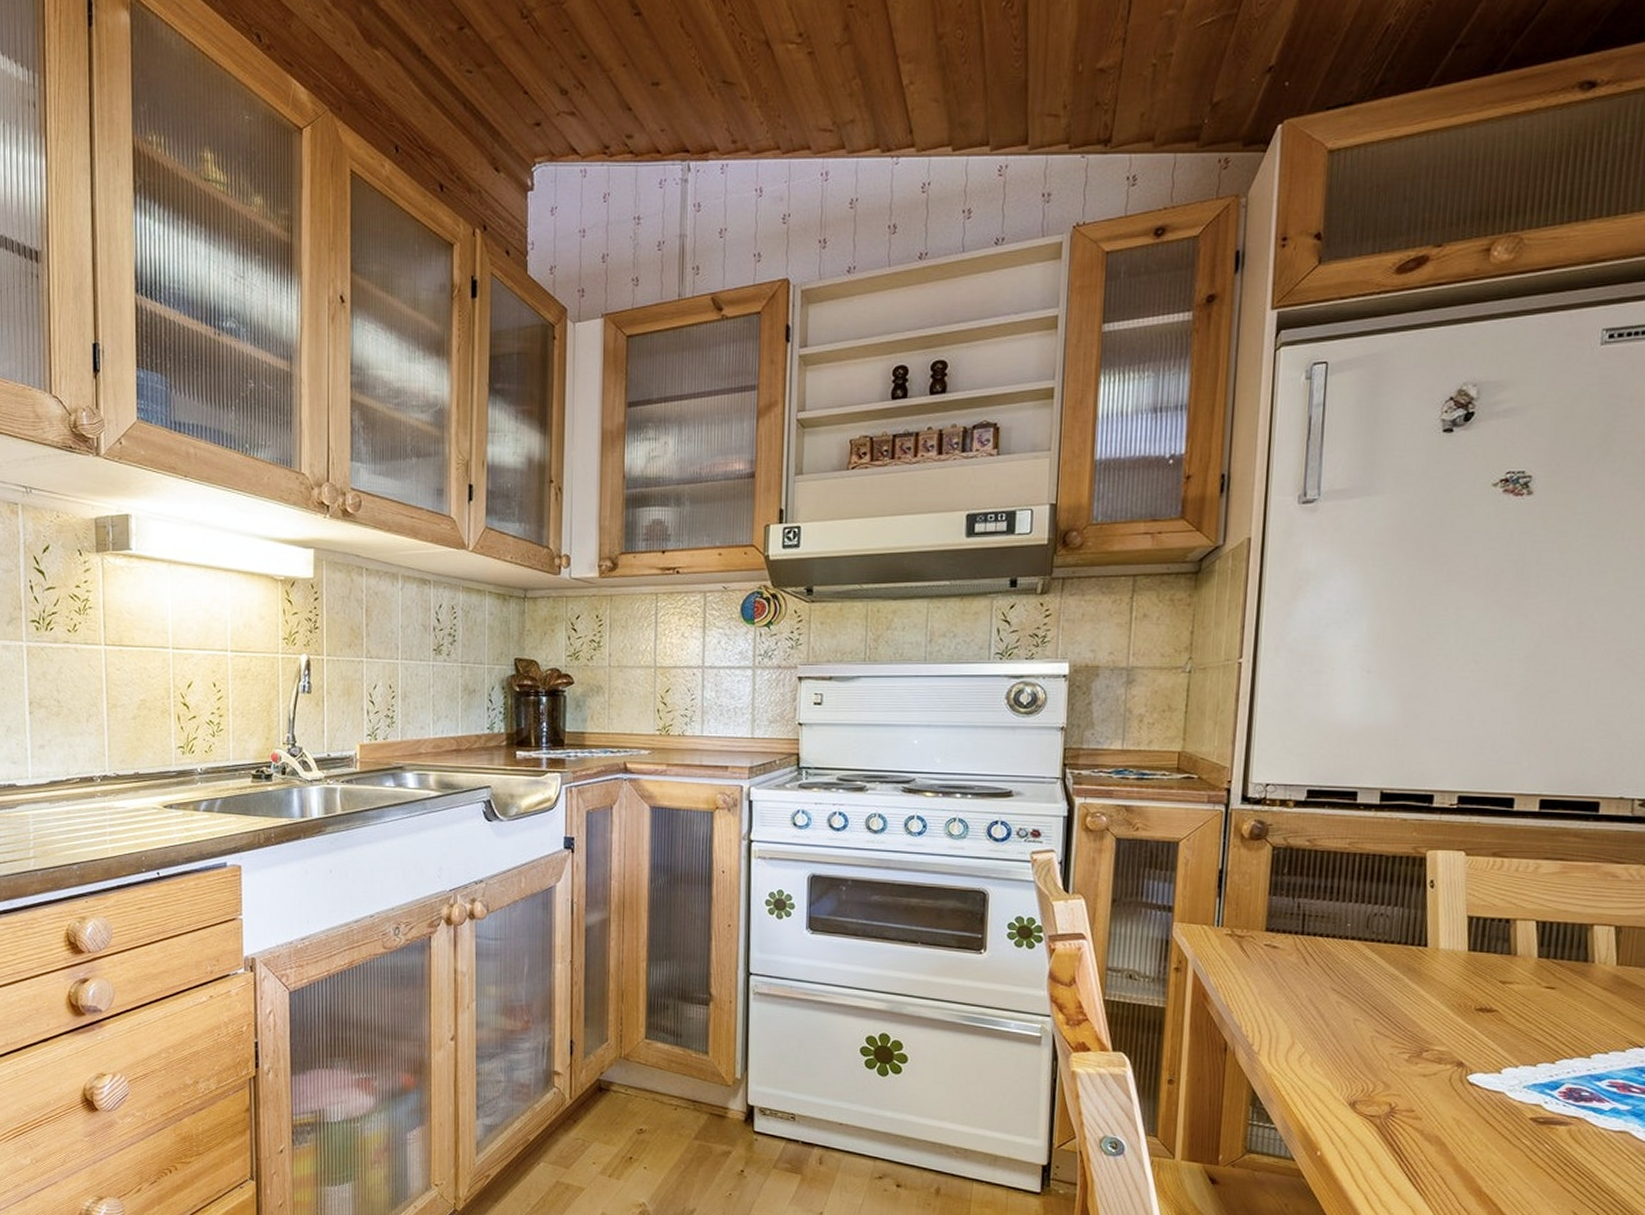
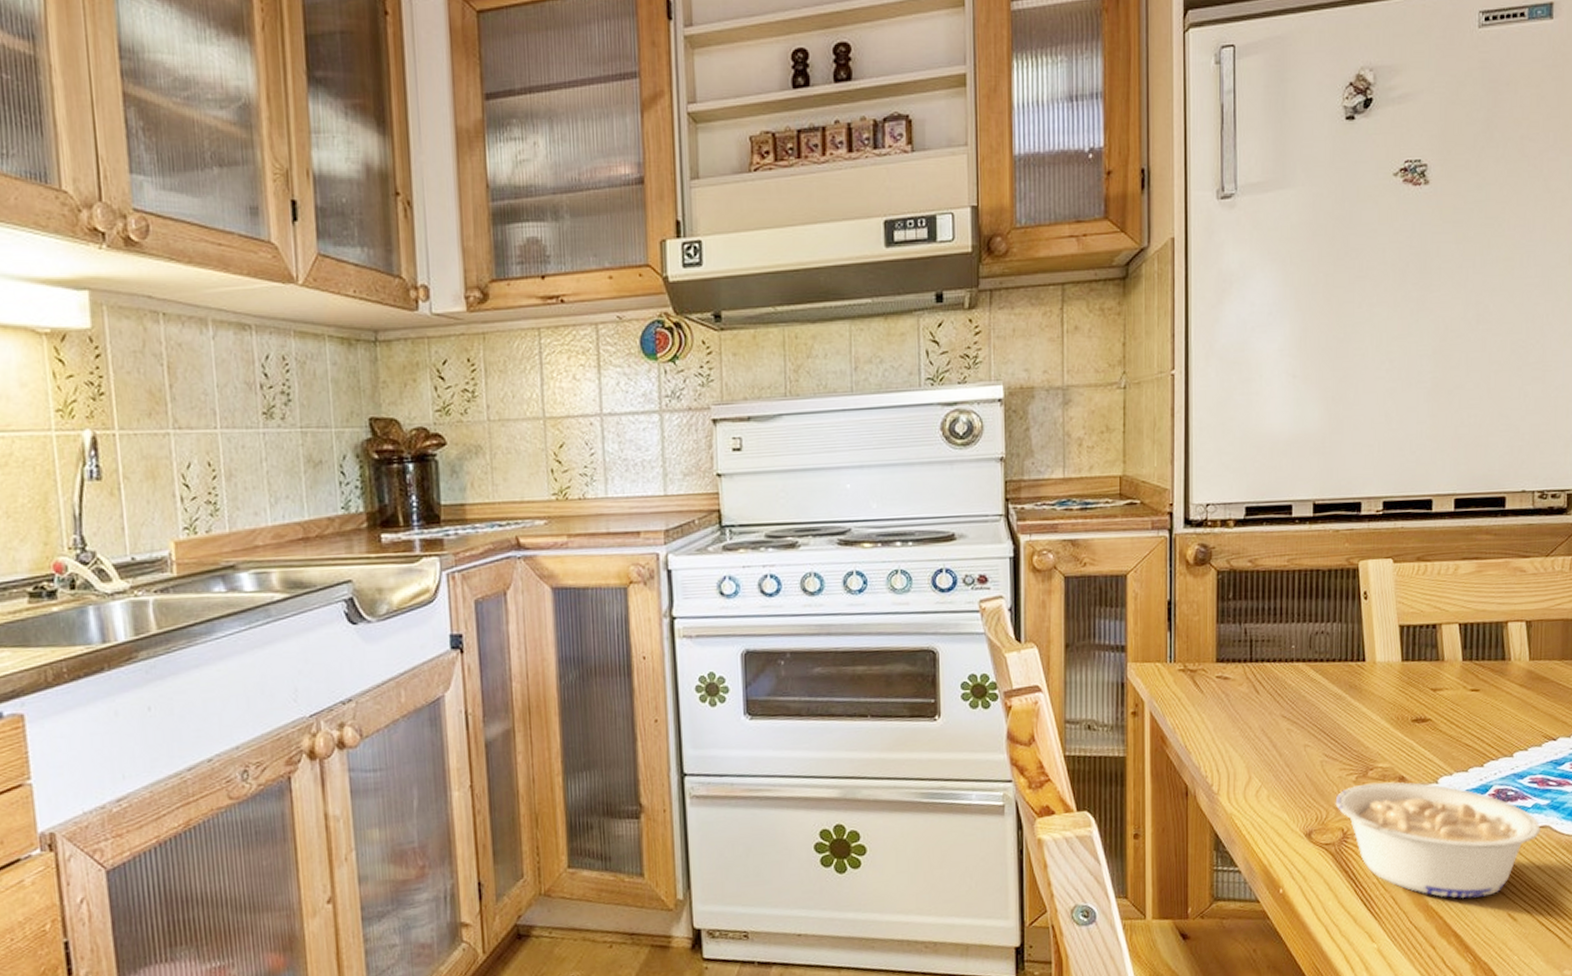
legume: none [1384,1064,1618,1191] -> present [1335,782,1541,898]

